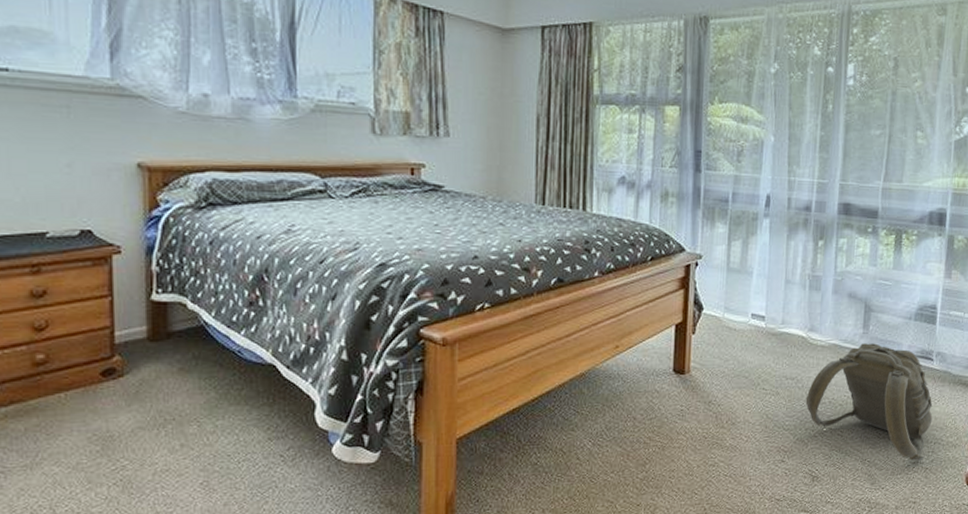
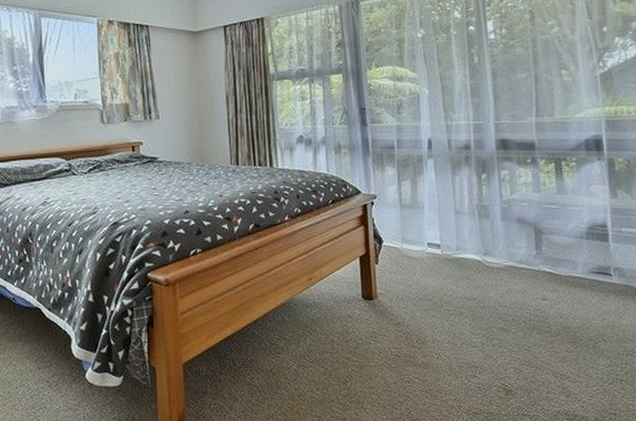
backpack: present [805,343,933,462] -> none [489,262,621,374]

